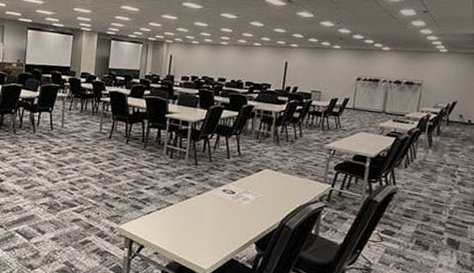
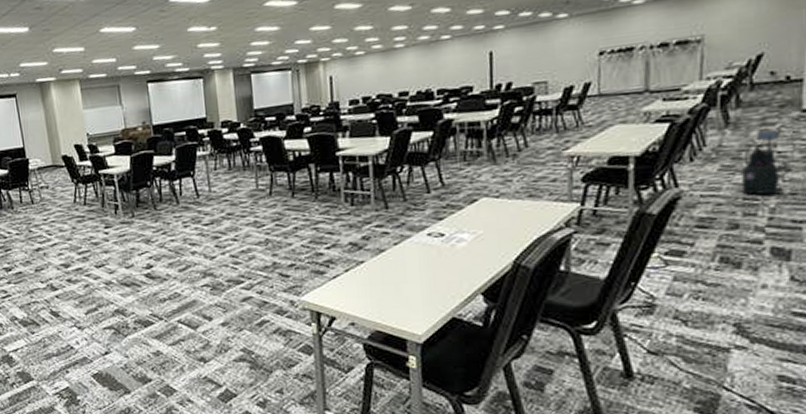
vacuum cleaner: none [434,154,465,201] -> present [741,127,790,196]

